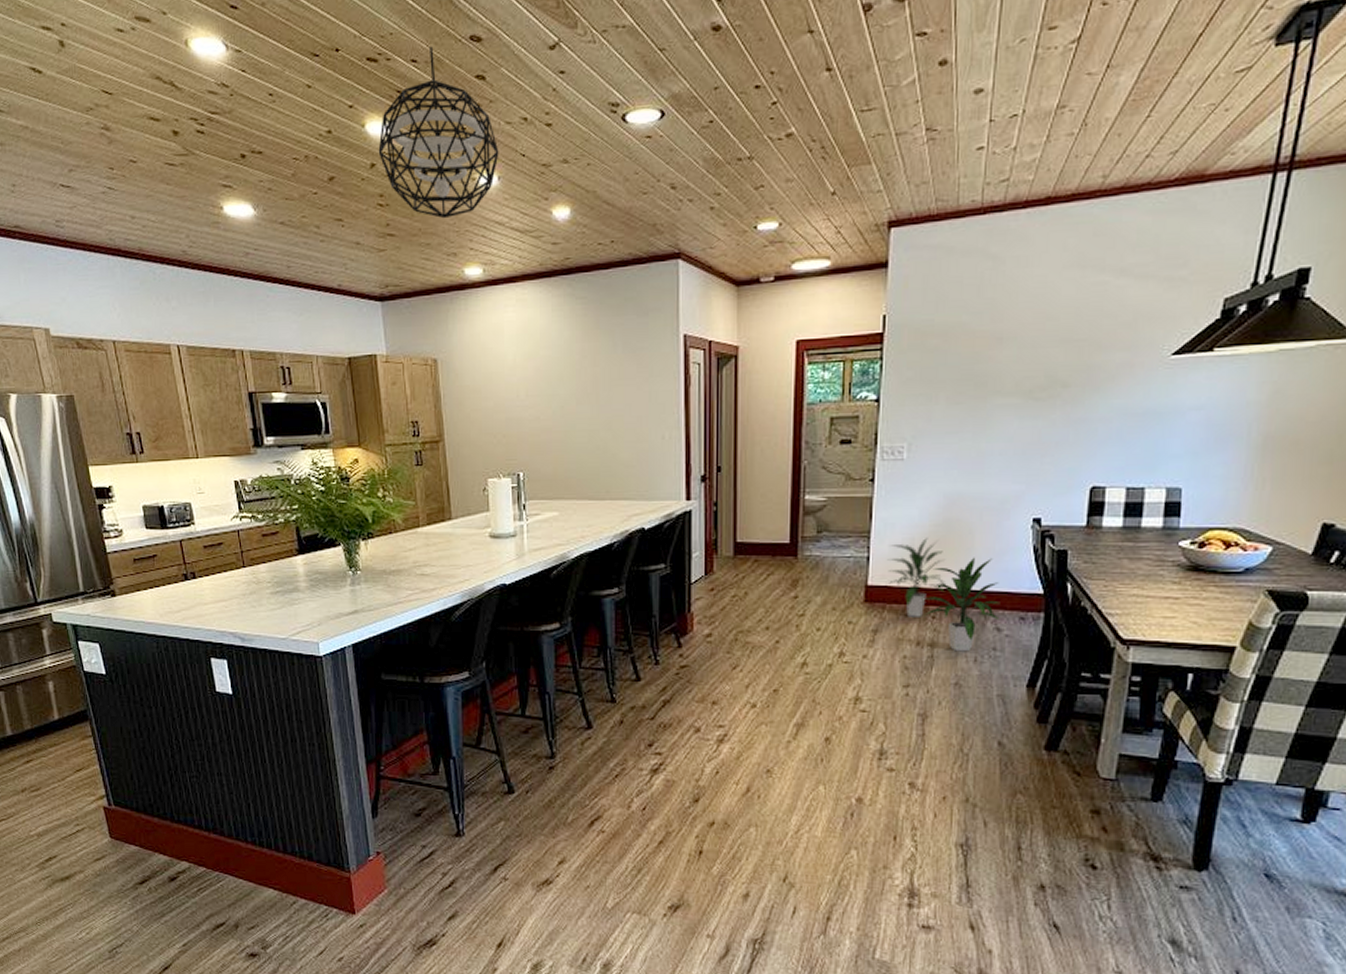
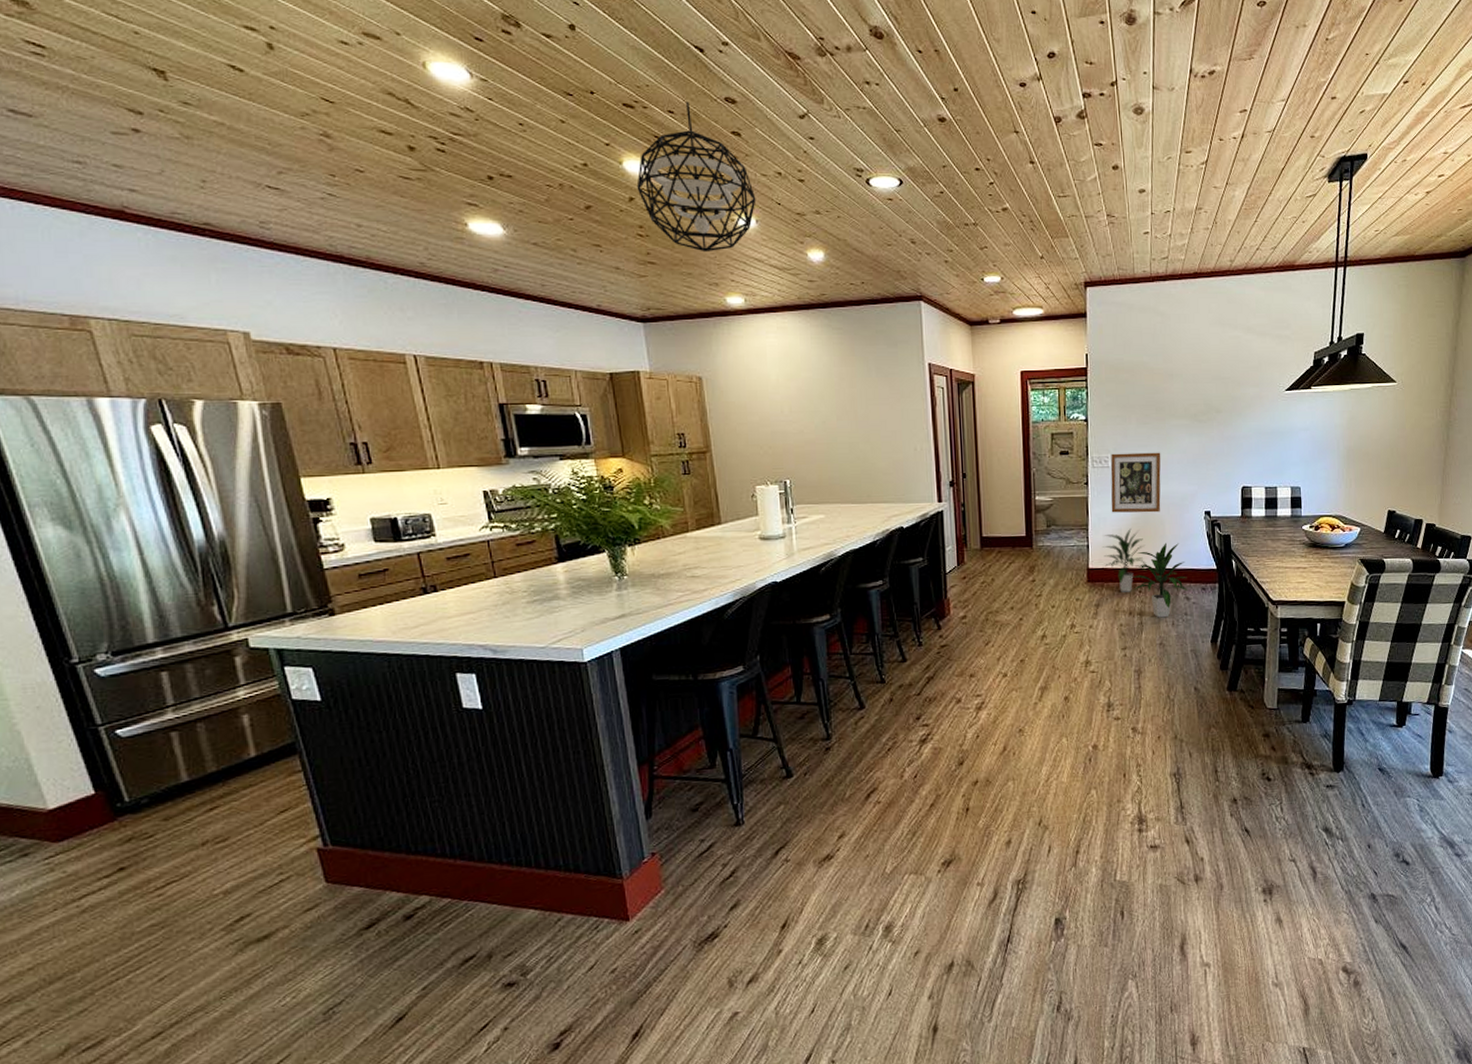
wall art: none [902,440,977,519] -> present [1110,452,1161,513]

